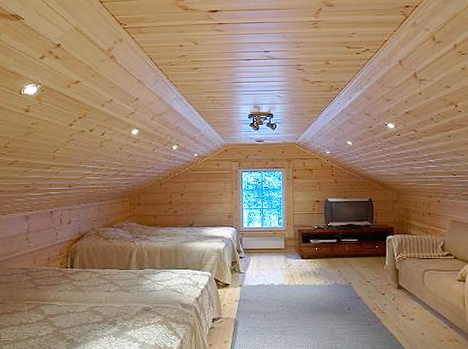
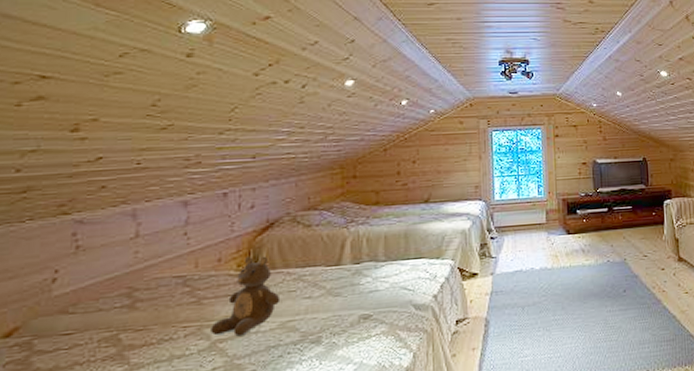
teddy bear: none [44,257,89,314] -> present [211,255,281,337]

